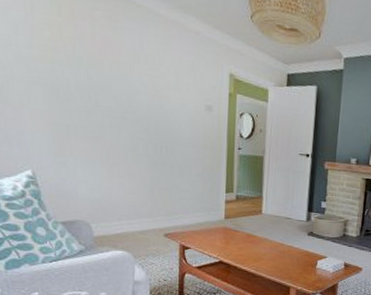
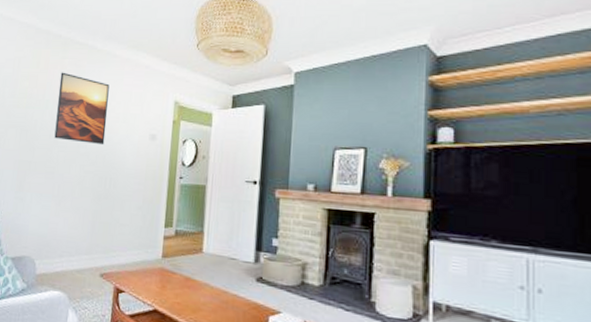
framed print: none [92,25,156,113] -> present [54,72,110,145]

